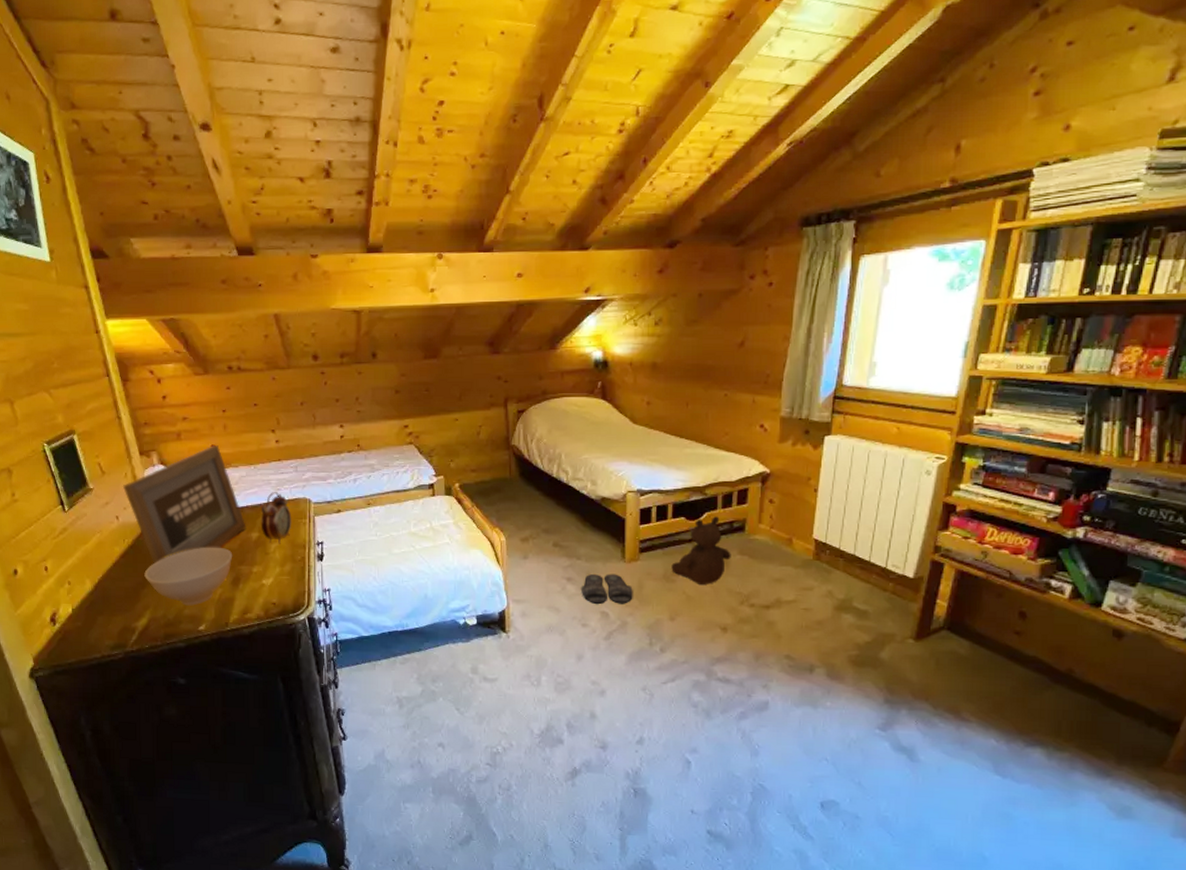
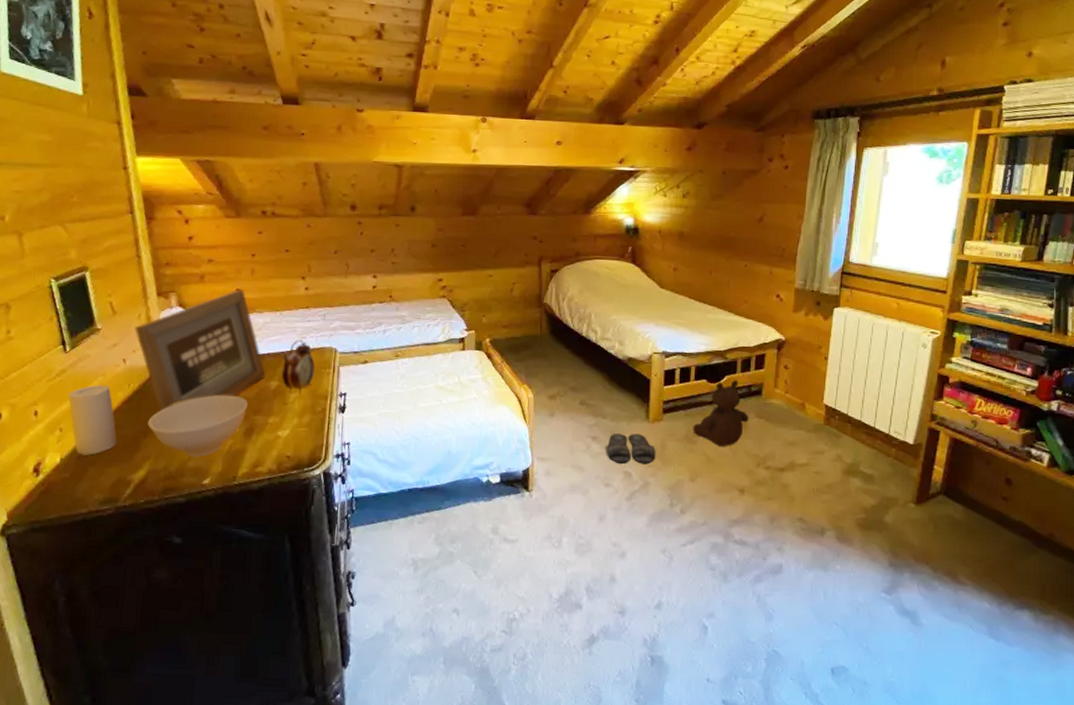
candle: none [72,541,119,606] -> present [68,385,117,455]

